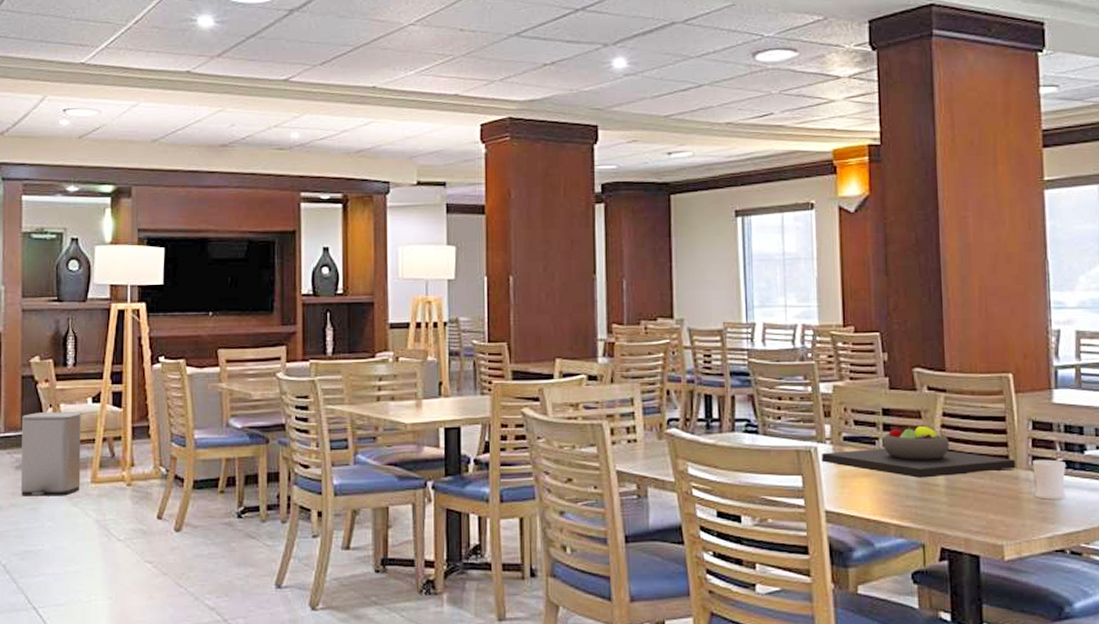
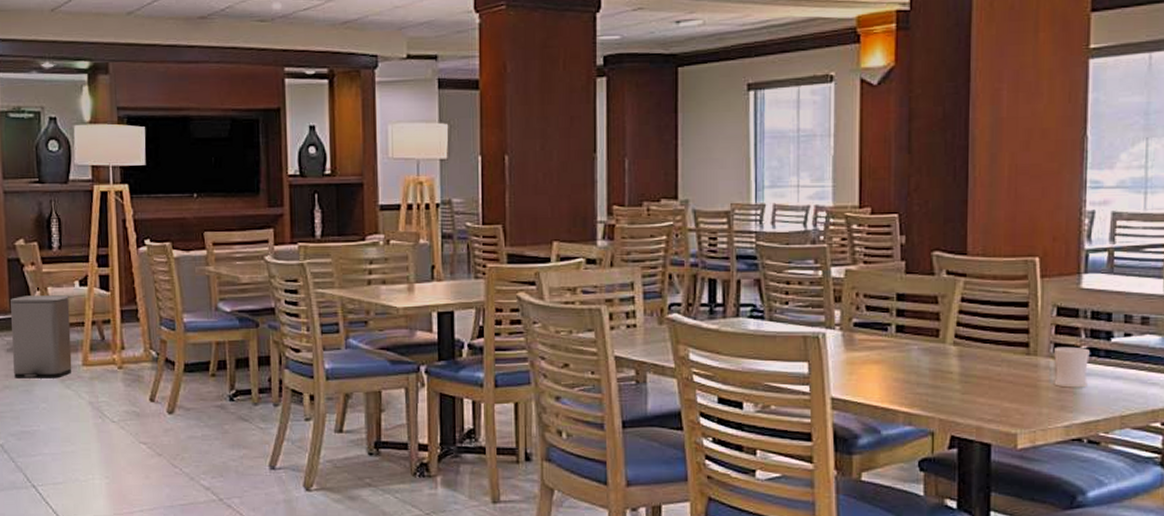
fruit bowl: present [822,422,1016,478] -> none [830,308,1036,365]

